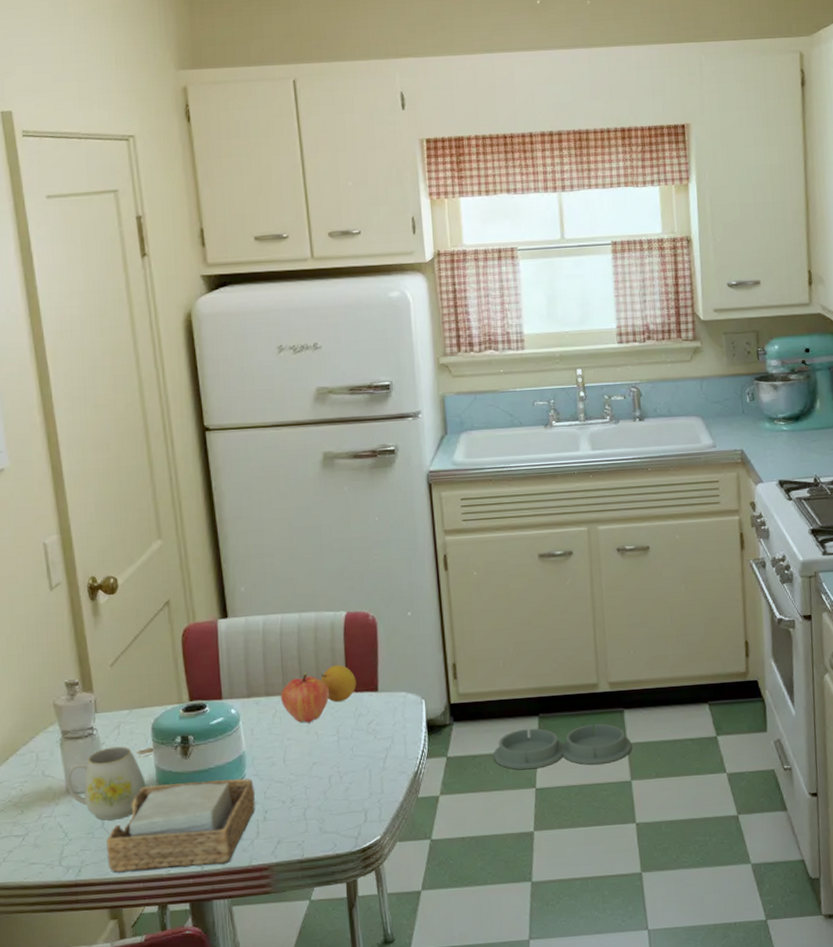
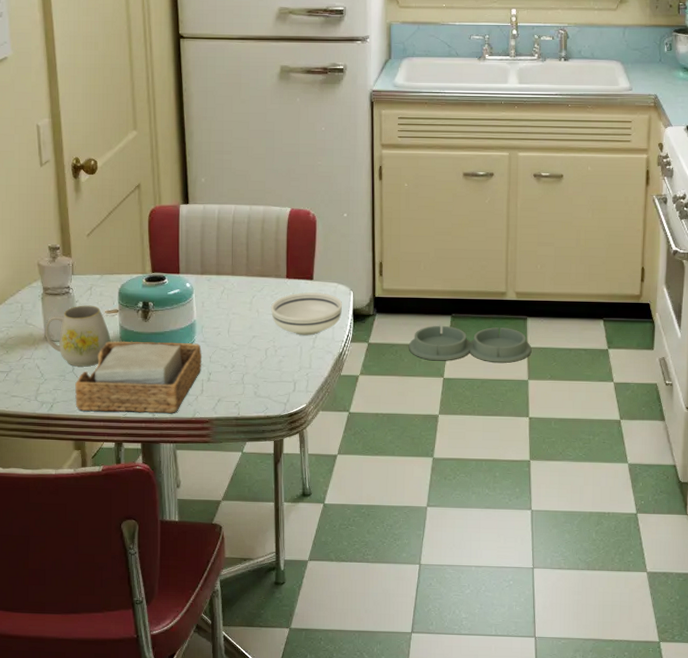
fruit: present [280,673,330,723] -> none [228,258,272,302]
fruit: present [320,664,356,703] -> none [264,253,295,286]
bowl: none [332,704,414,757] -> present [271,292,342,336]

